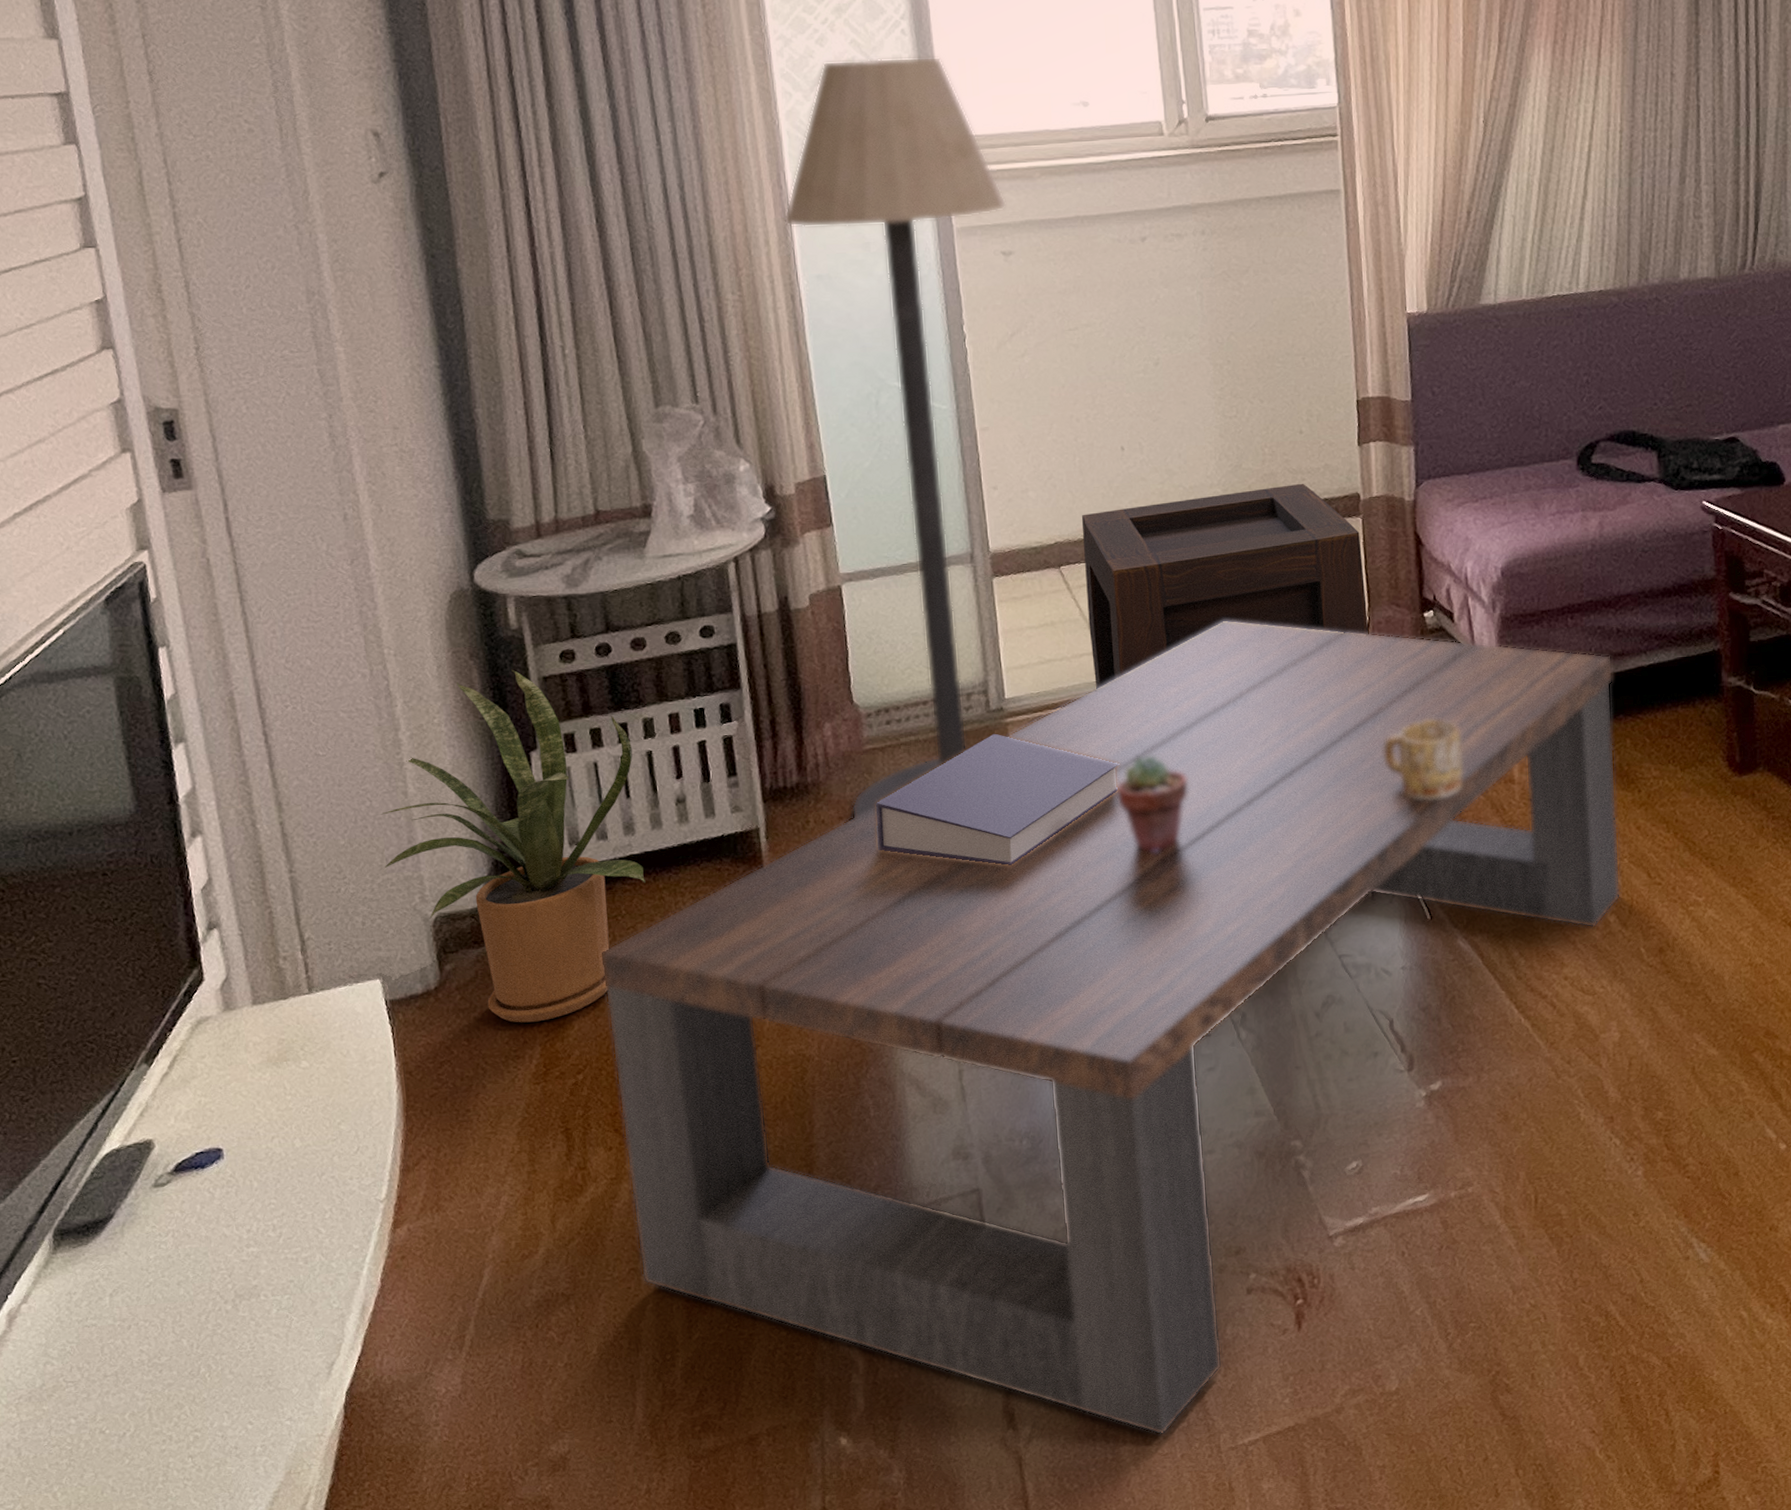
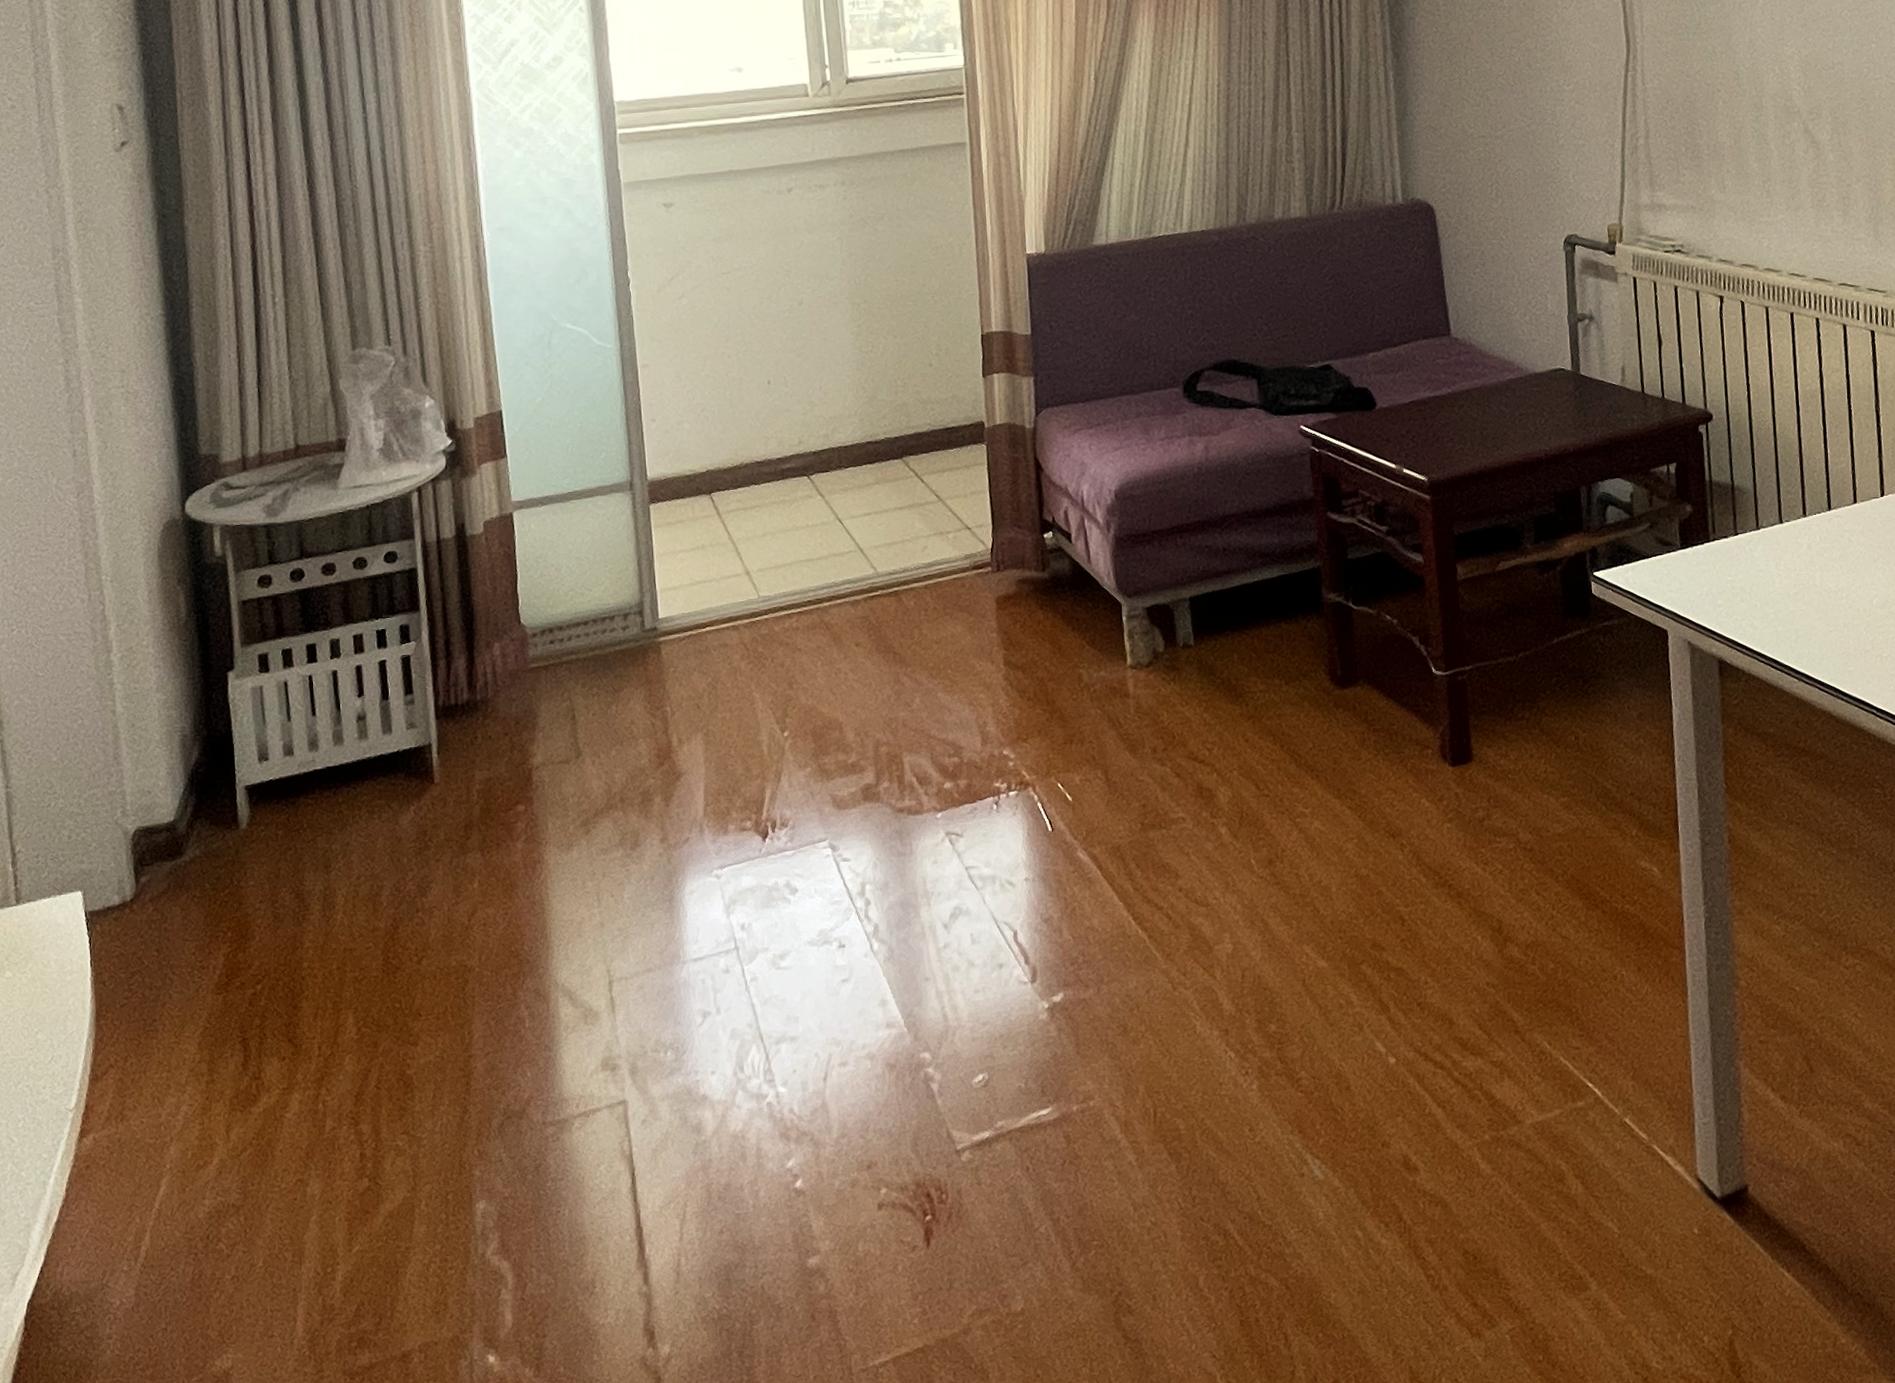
house plant: present [380,669,646,1023] -> none [90,594,326,934]
coffee table: present [602,621,1621,1435] -> none [284,543,1232,1356]
floor lamp: present [783,56,1007,819] -> none [471,30,669,735]
book: present [875,733,1120,865] -> none [538,652,763,779]
wooden crate: present [1082,483,1370,689] -> none [731,412,994,609]
potted succulent: present [1117,756,1188,852] -> none [761,673,825,766]
mug: present [1384,719,1462,800] -> none [1007,636,1081,714]

